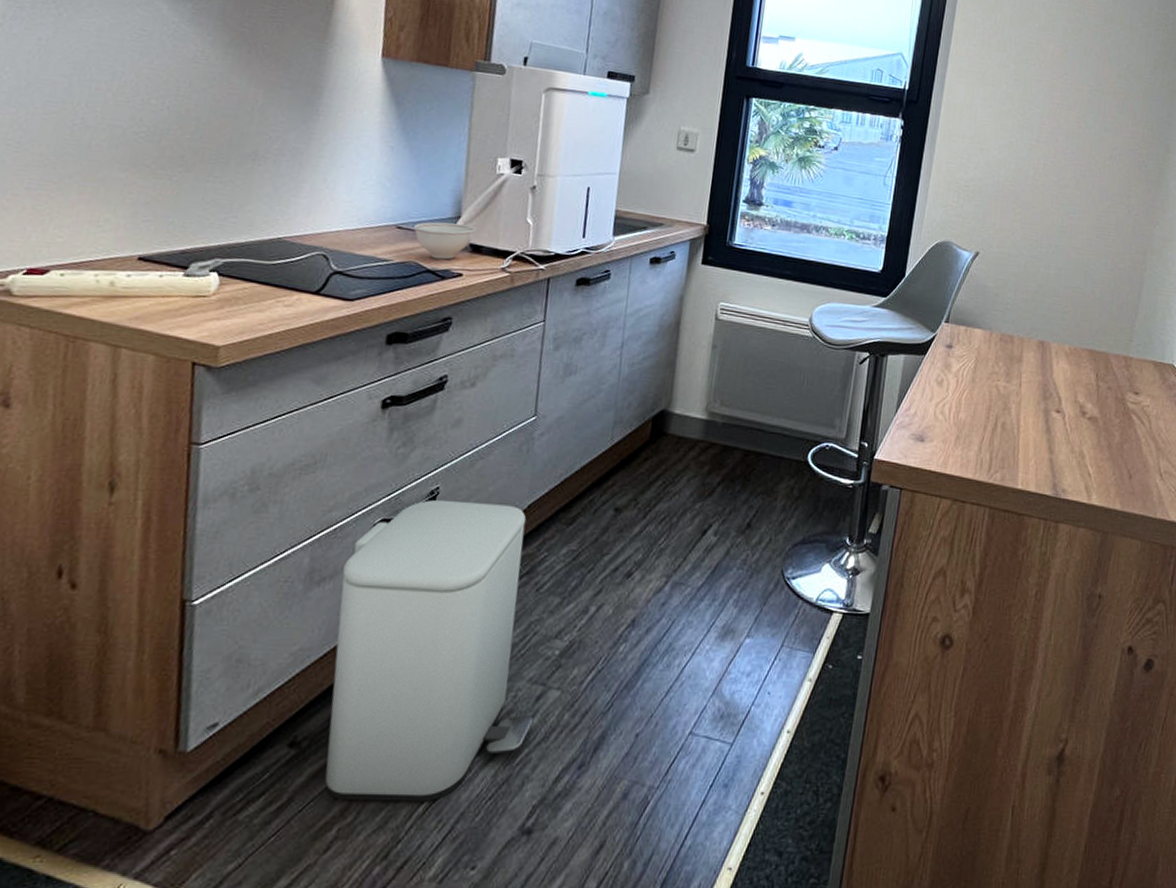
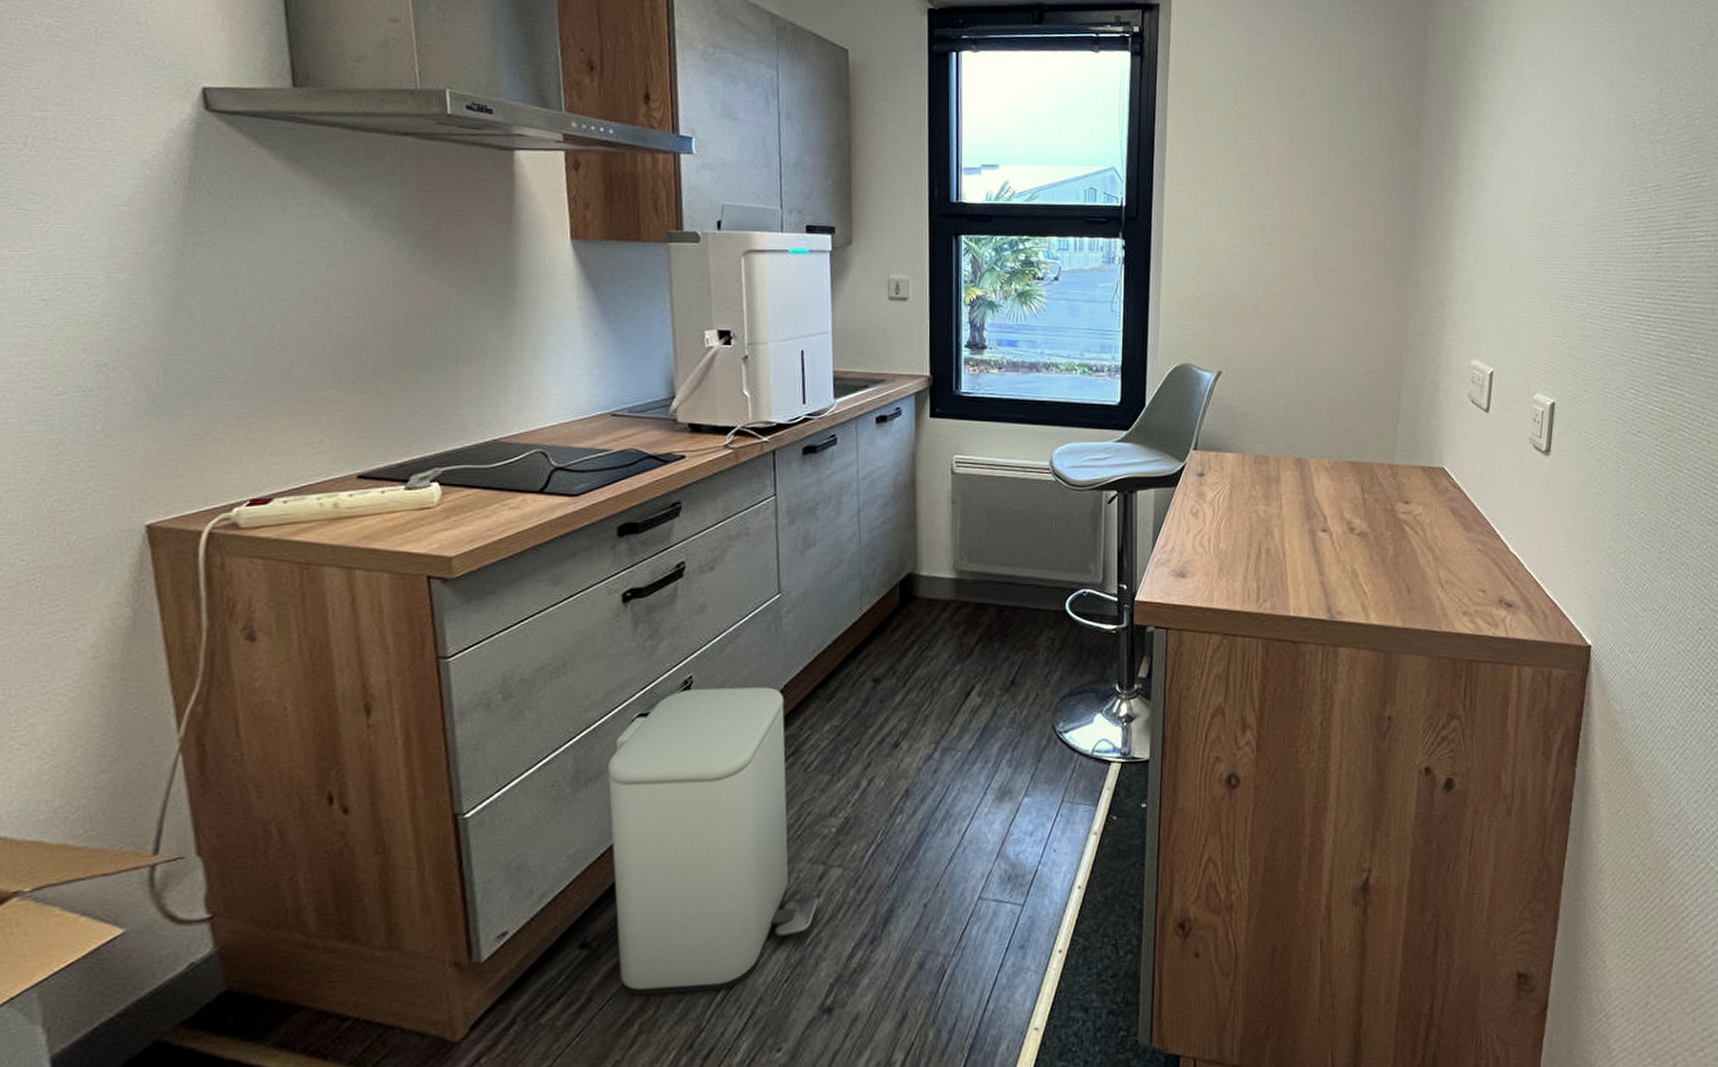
bowl: present [412,221,477,260] -> none [628,403,693,443]

